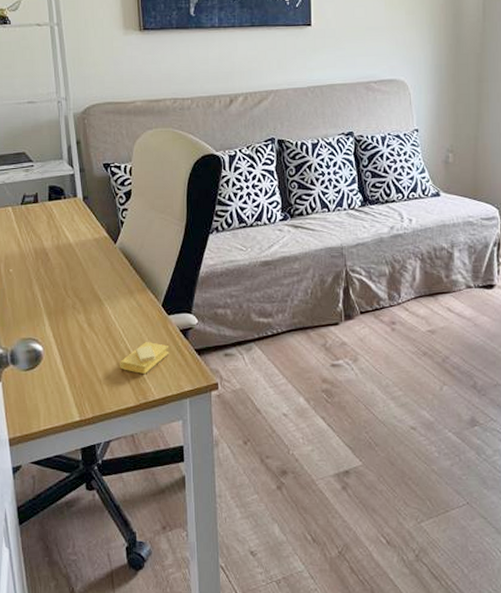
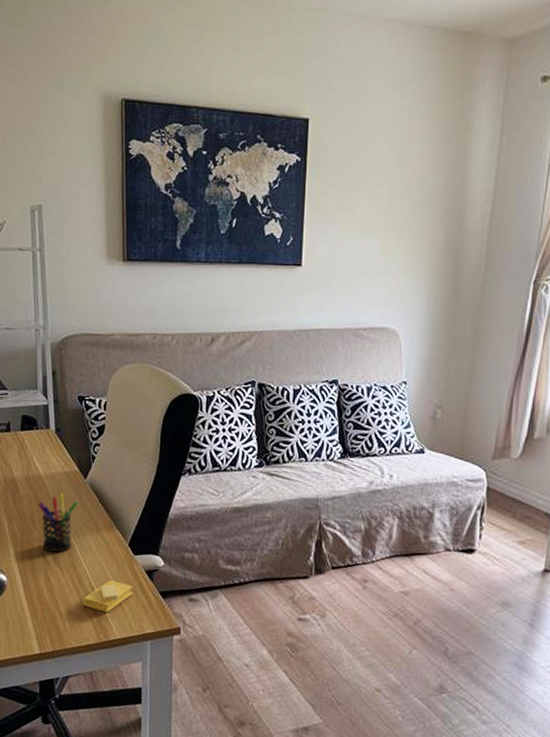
pen holder: none [70,259,110,318] -> present [38,492,78,552]

